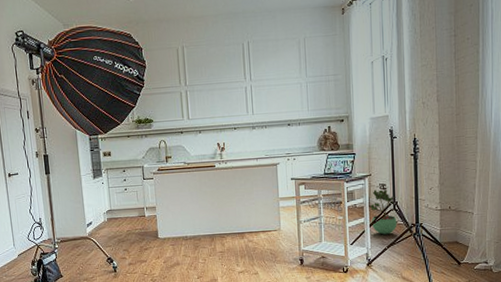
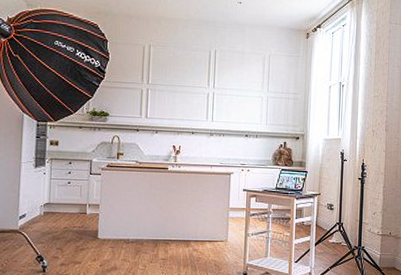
potted plant: present [370,189,397,235] -> none [317,209,341,255]

